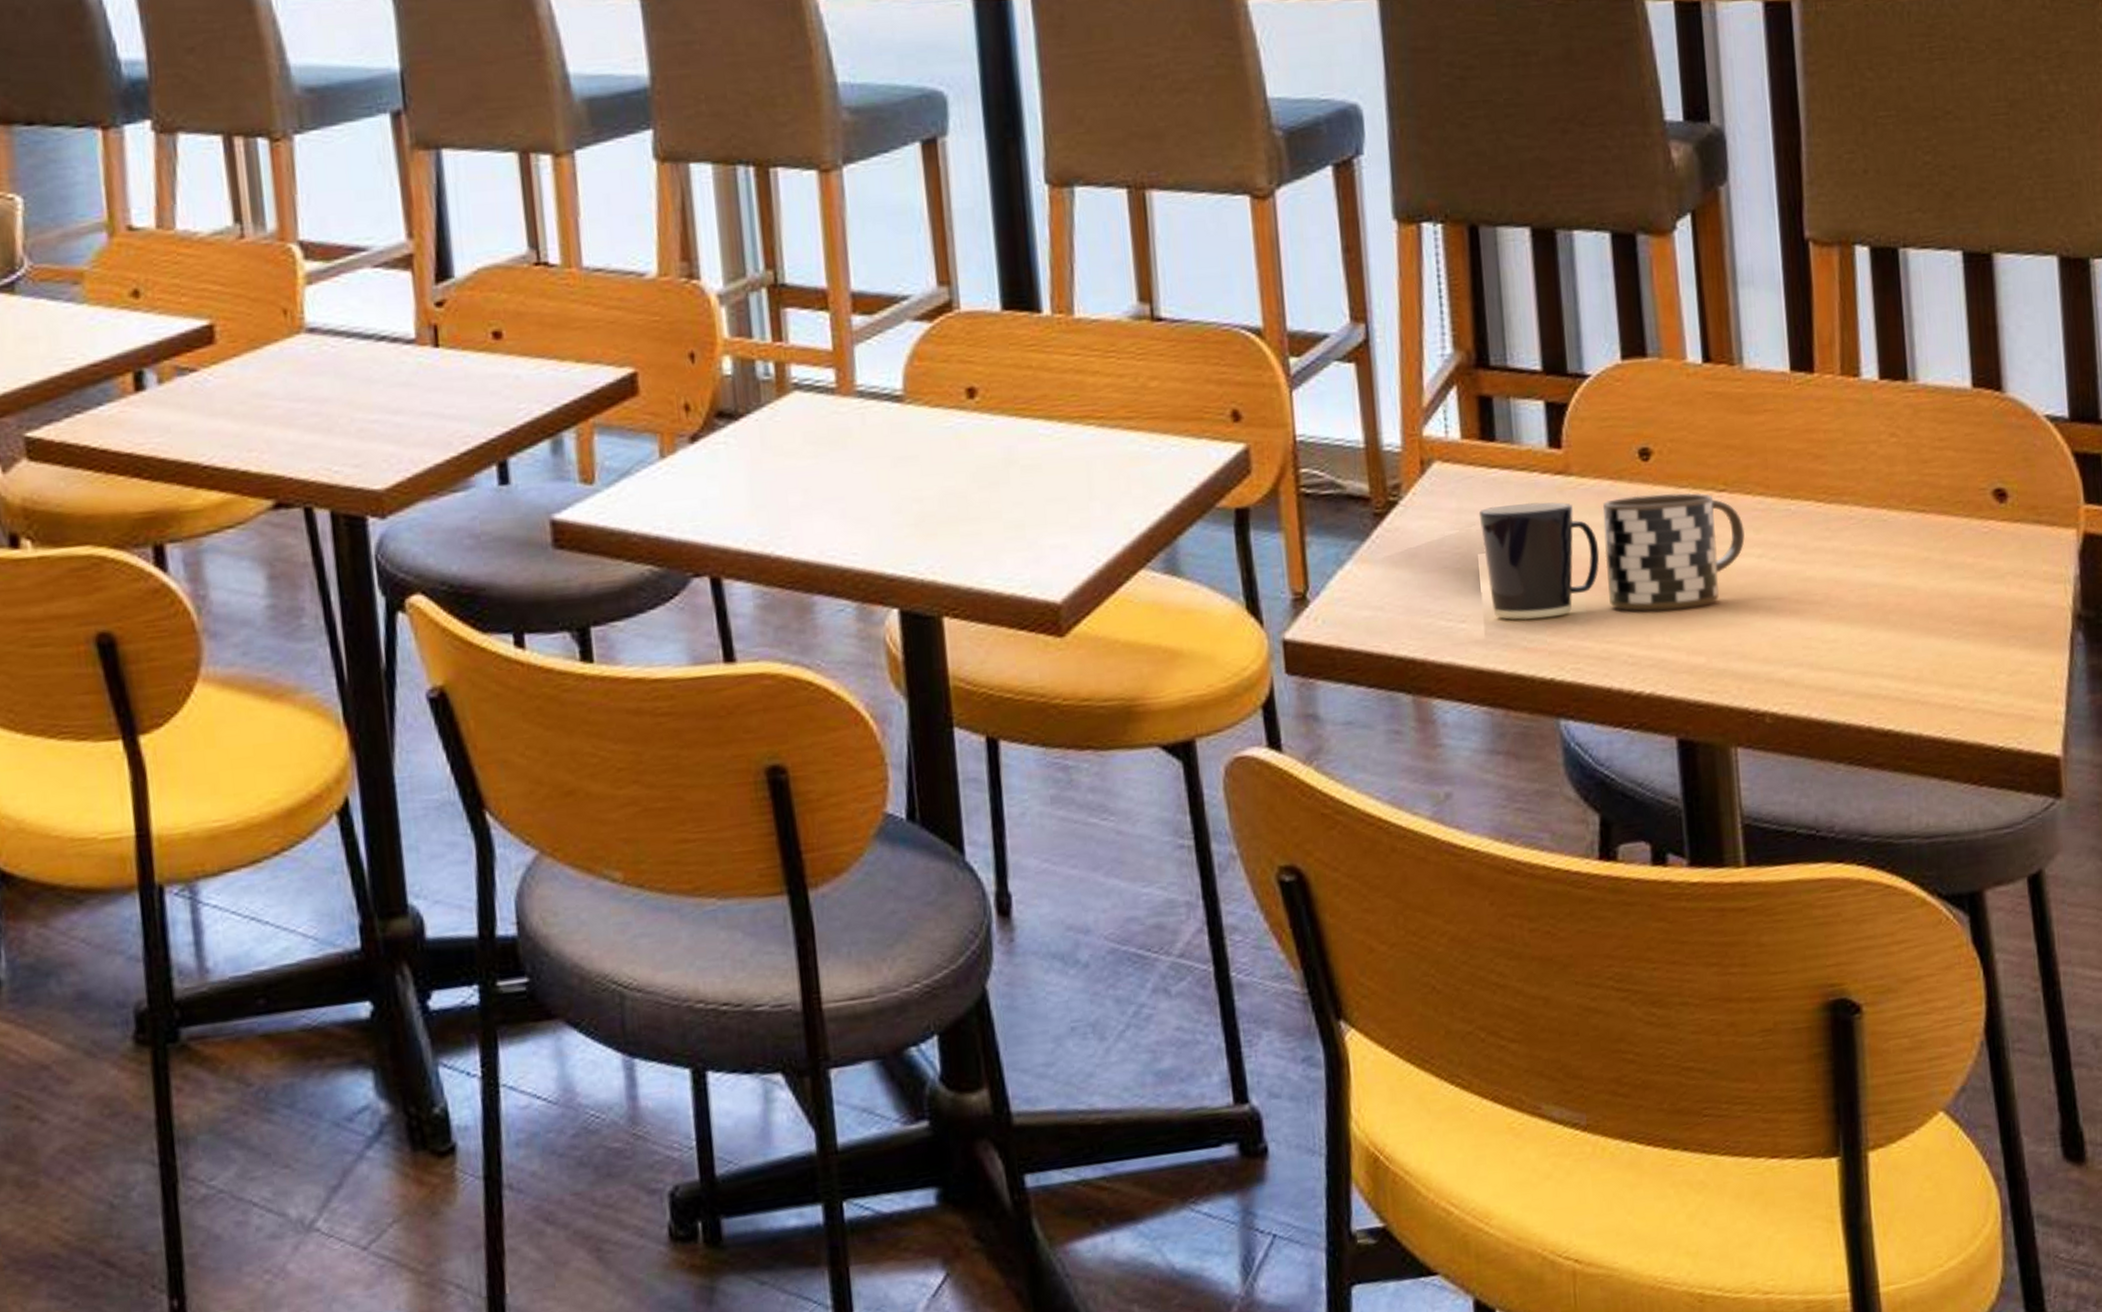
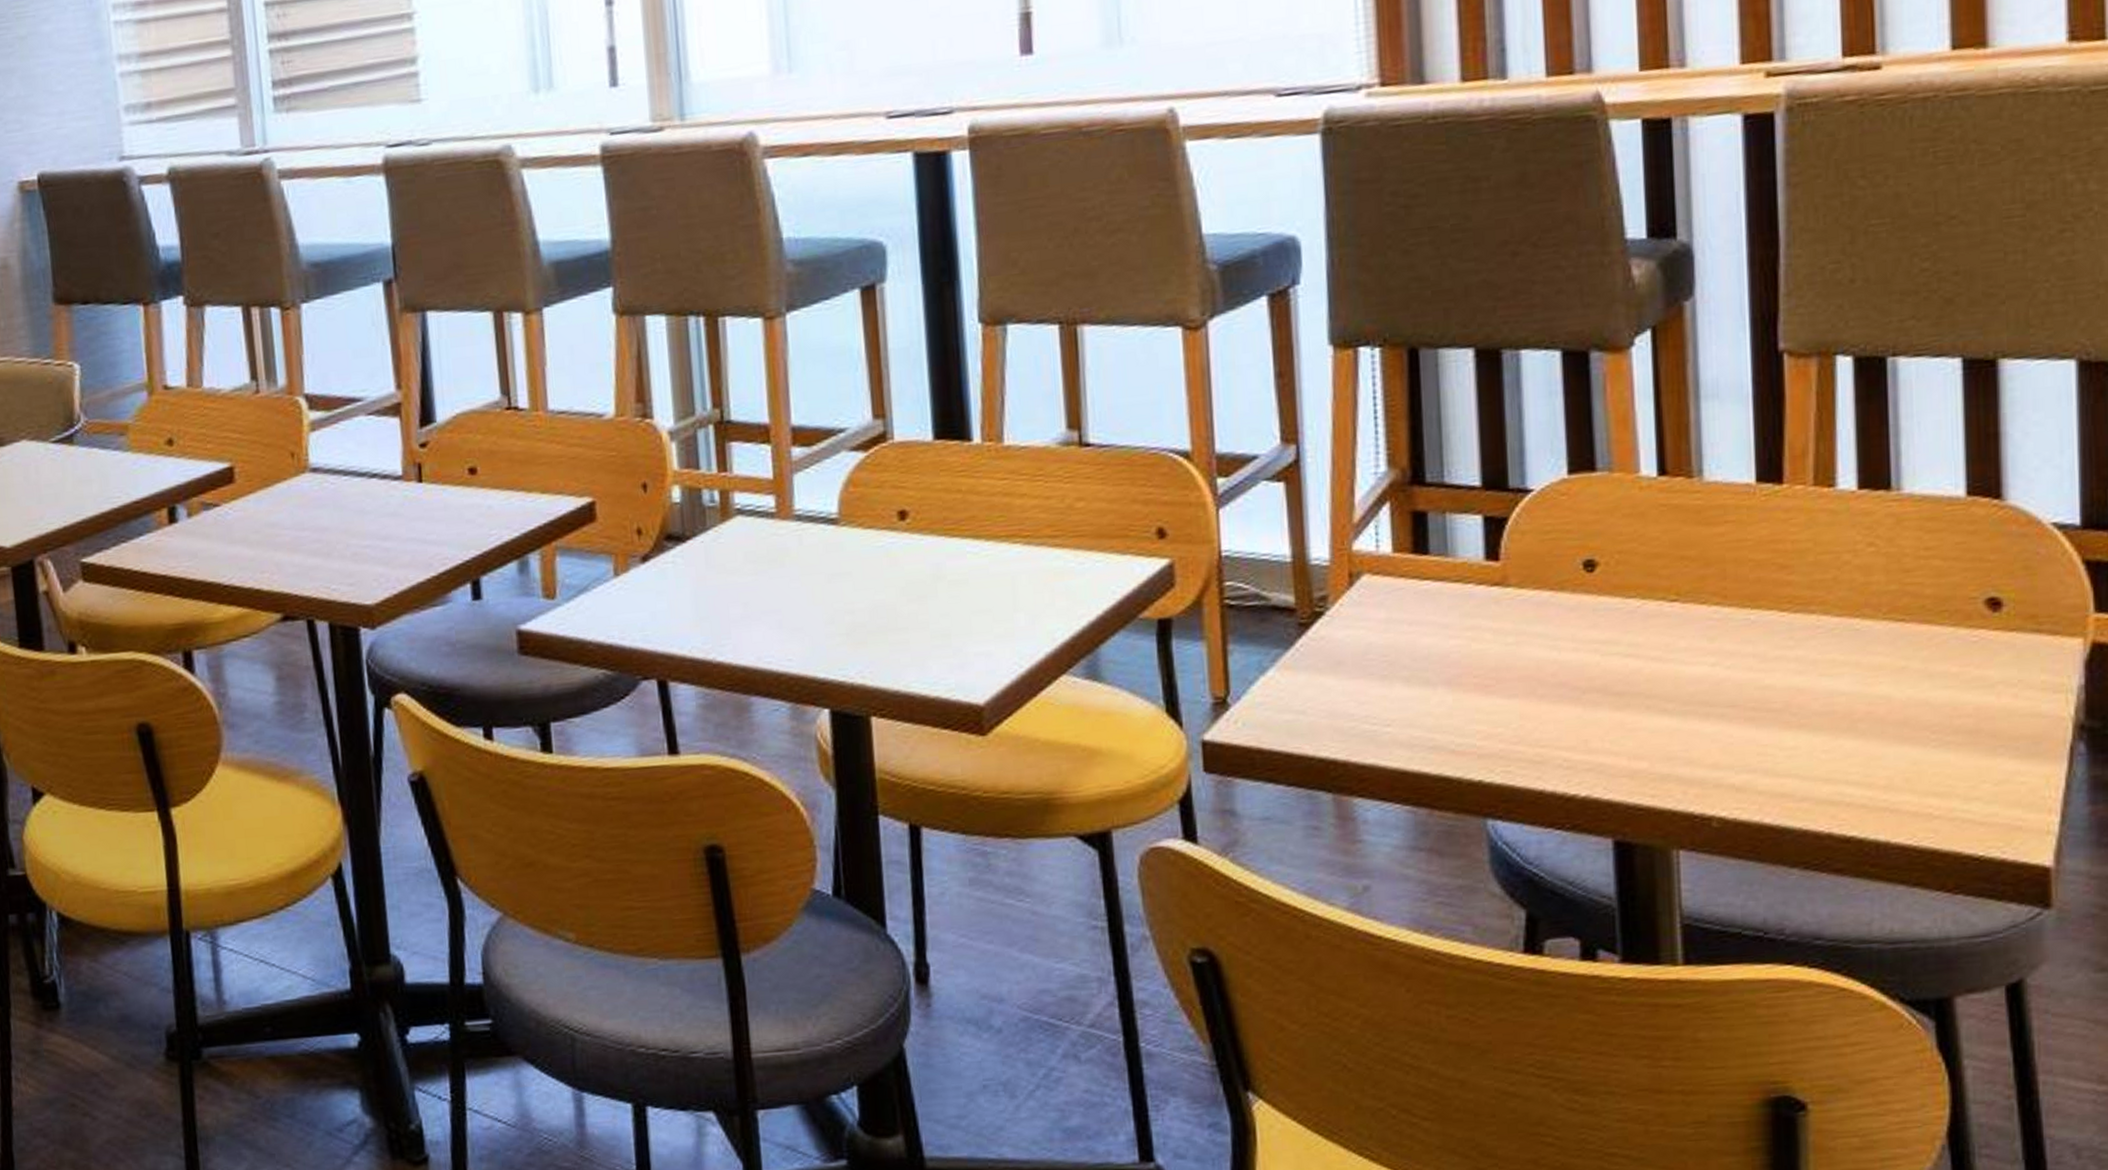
mug: present [1478,502,1600,620] -> none [1408,612,1536,724]
cup: present [1602,492,1745,611] -> none [1541,602,1698,717]

